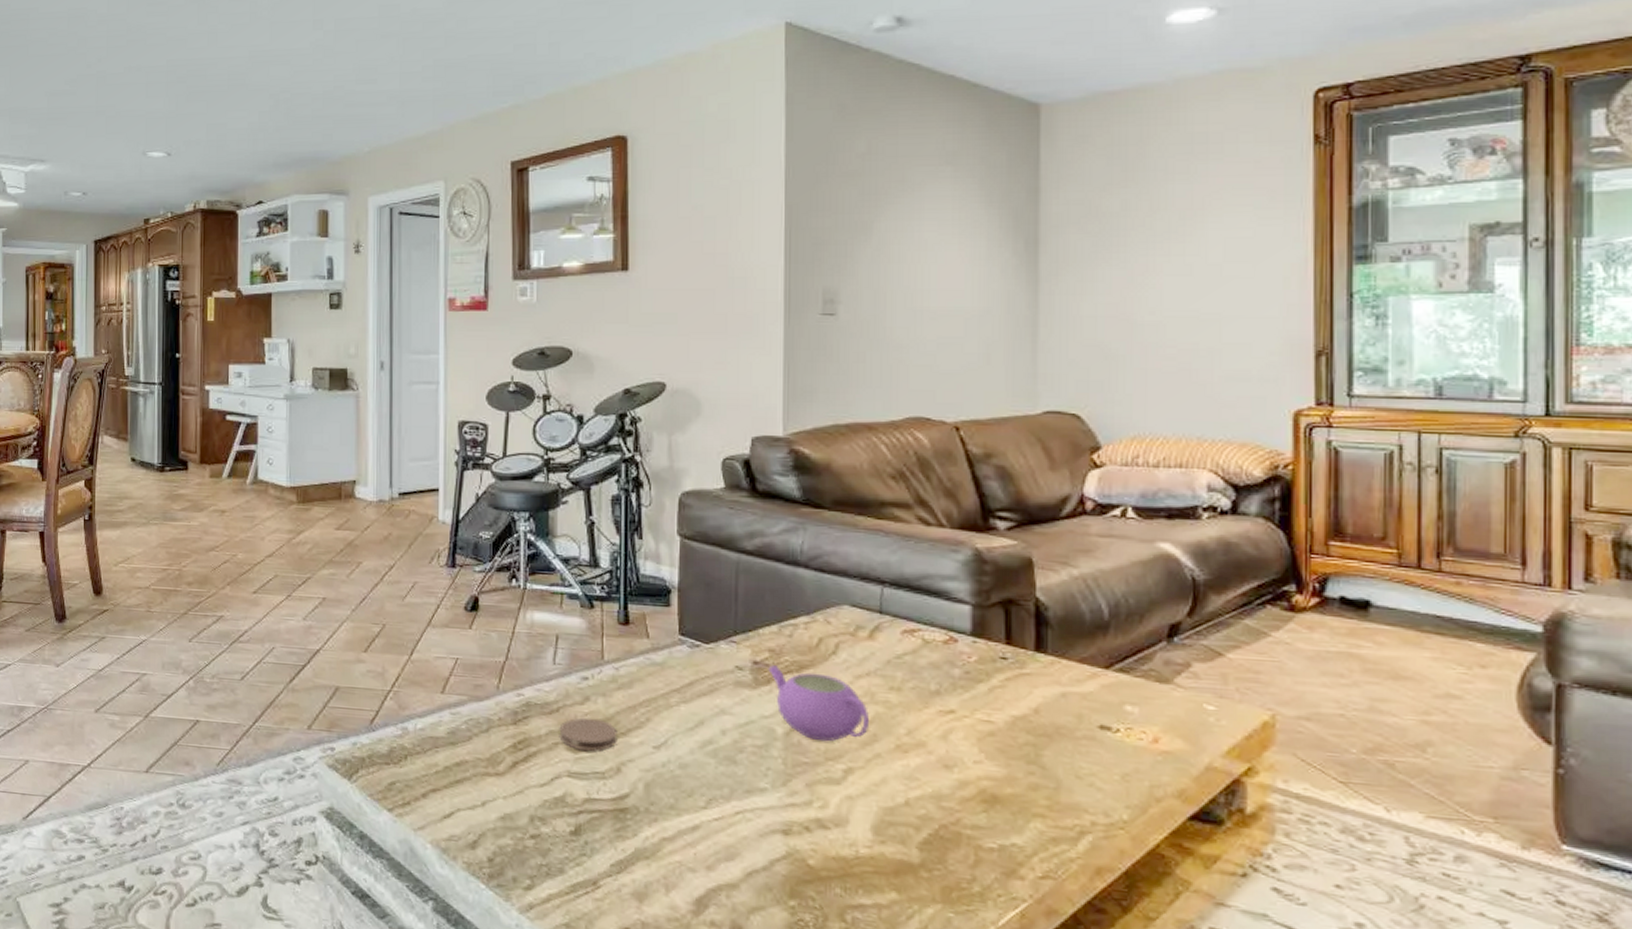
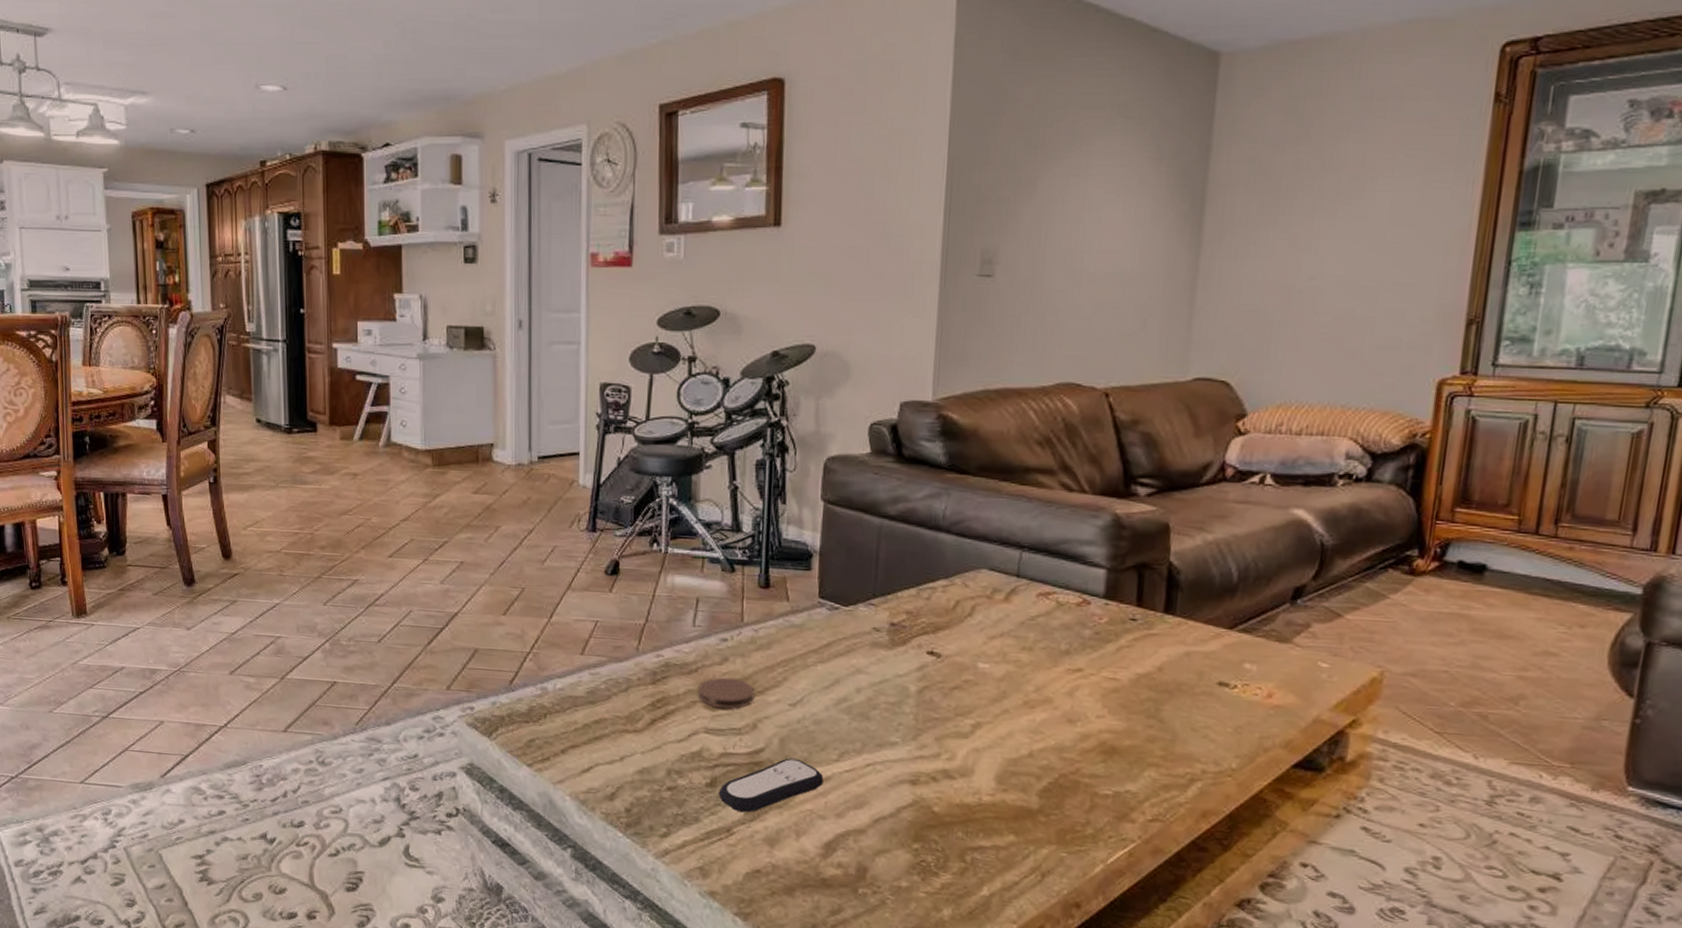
remote control: none [583,804,692,864] -> present [718,758,824,813]
teapot: present [768,665,870,742] -> none [904,627,1001,699]

